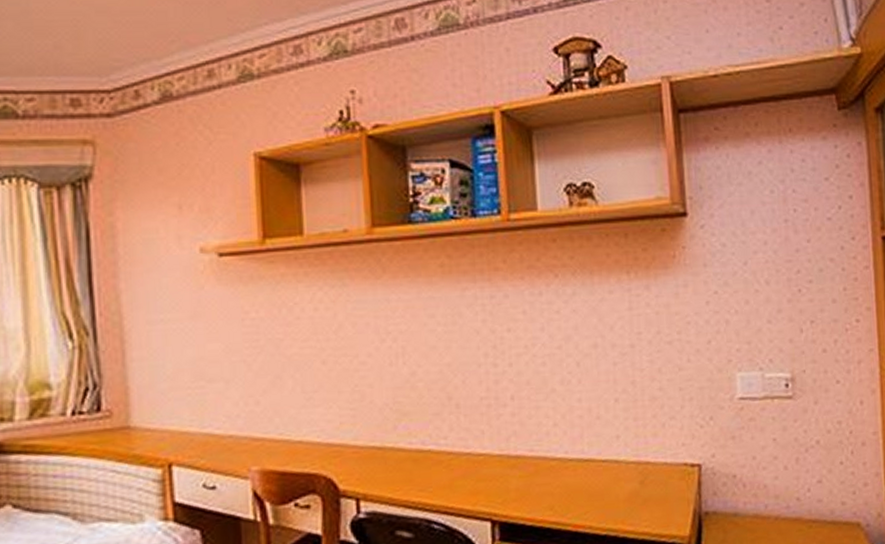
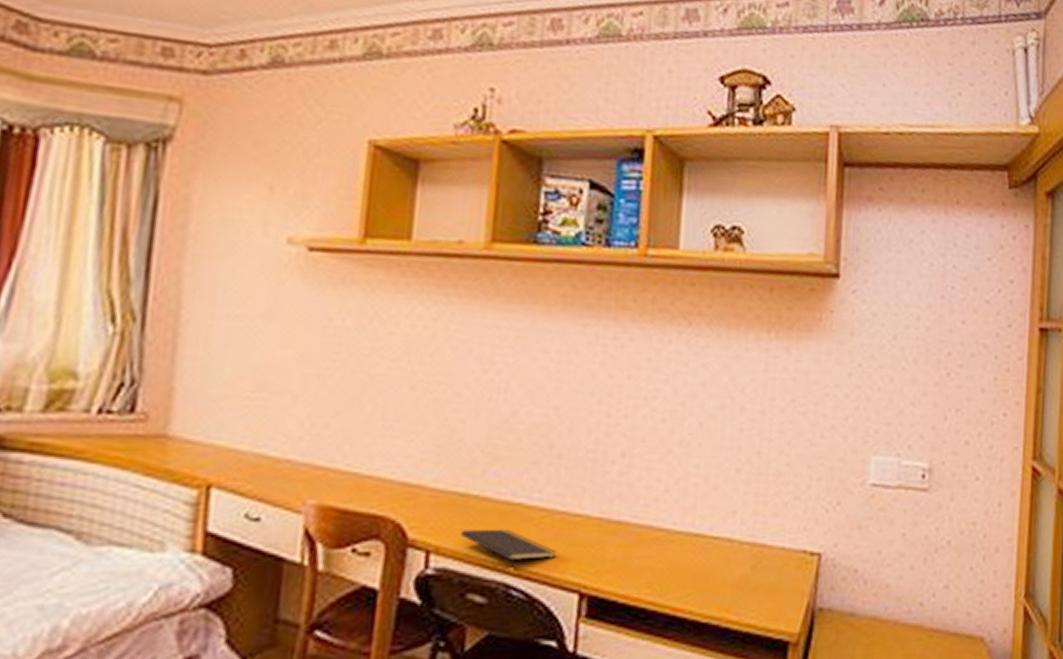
notepad: none [383,473,467,505] -> present [461,529,557,568]

